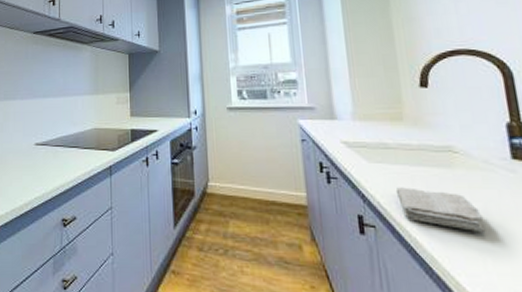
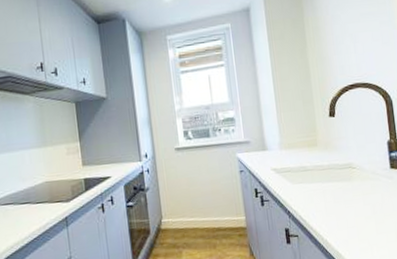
washcloth: present [395,187,486,231] -> none [312,200,373,228]

